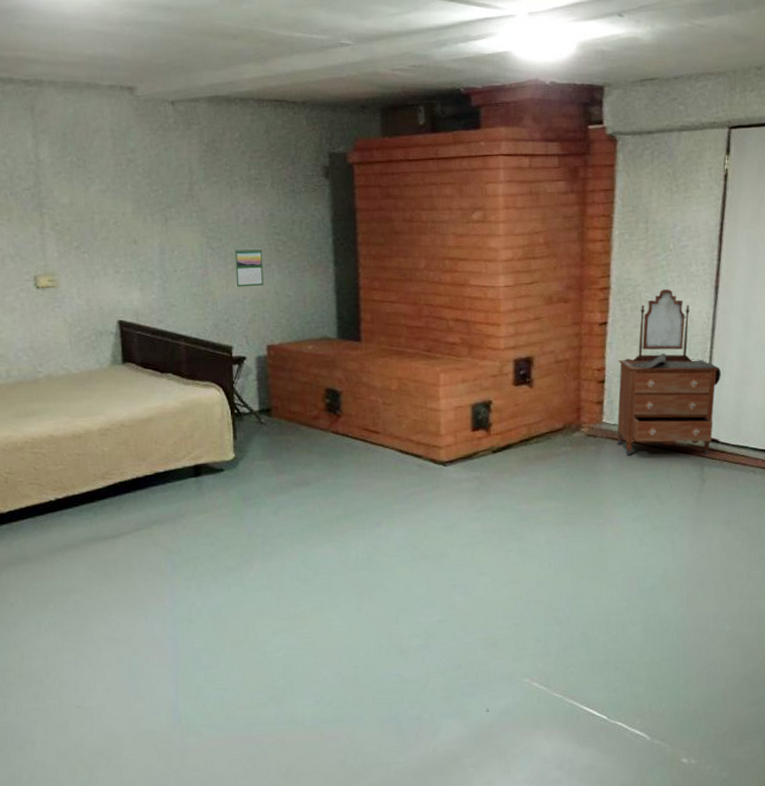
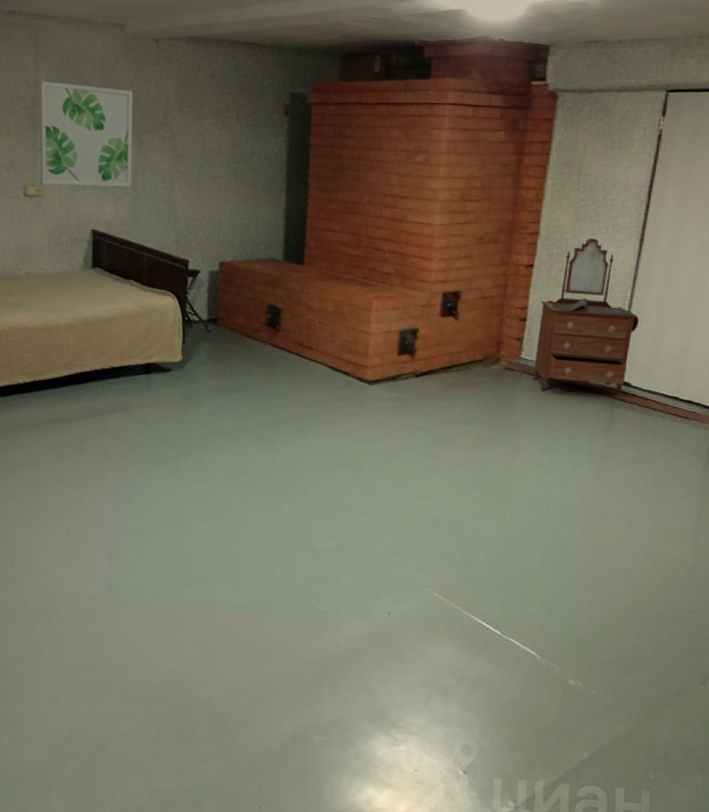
wall art: none [41,156,159,273] -> present [39,81,134,187]
calendar: present [235,247,264,288] -> none [197,173,224,209]

